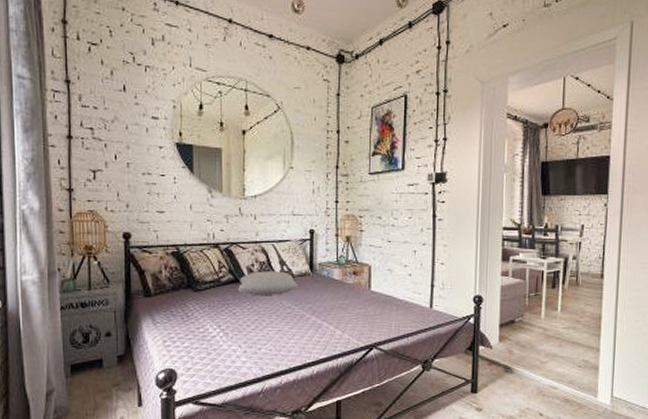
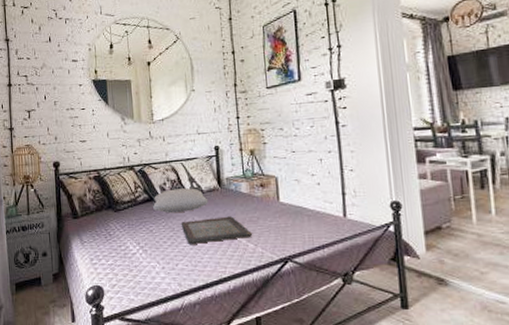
serving tray: none [267,302,341,329] -> present [181,216,253,244]

